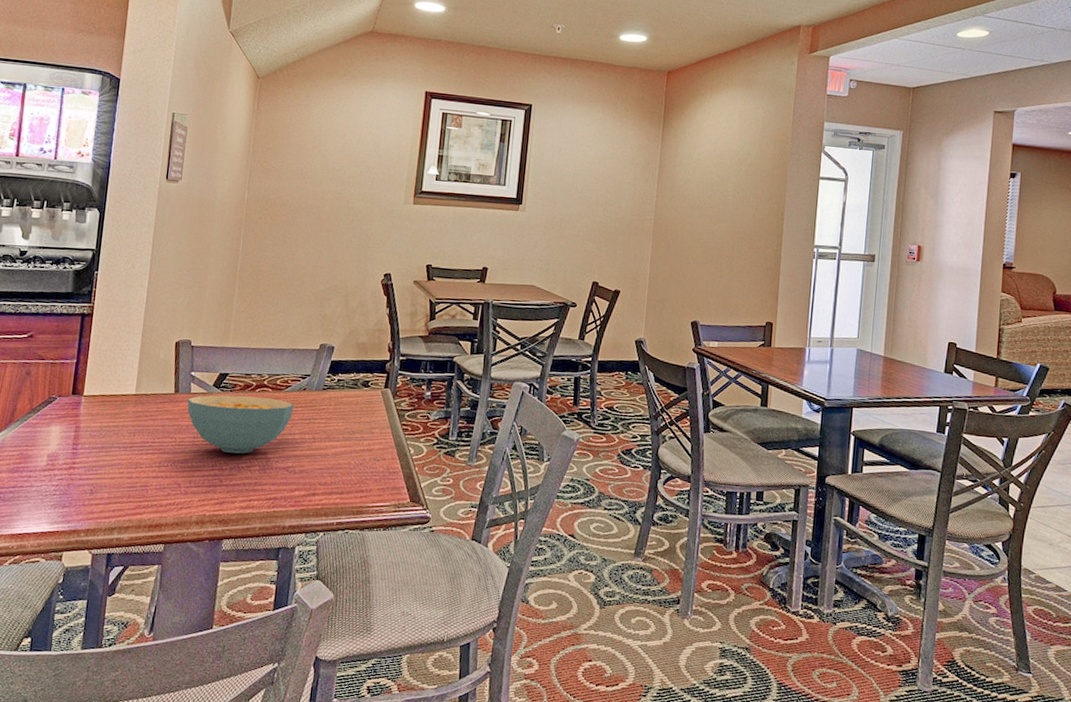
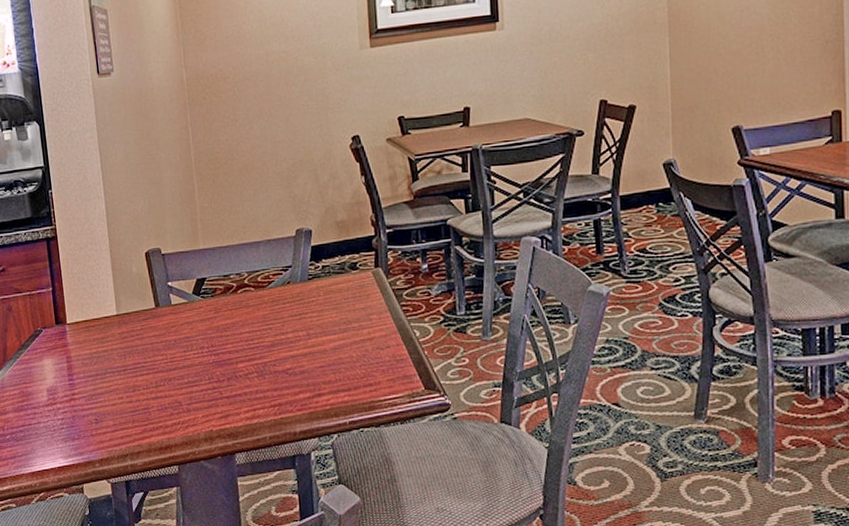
cereal bowl: present [187,395,294,454] -> none [170,297,281,363]

